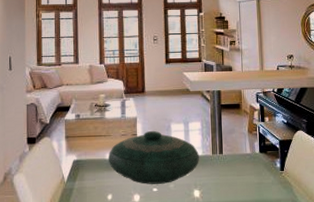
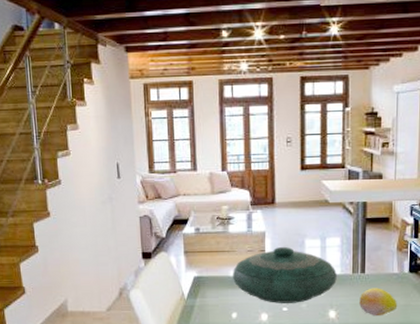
fruit: none [219,167,252,194] -> present [359,288,398,315]

